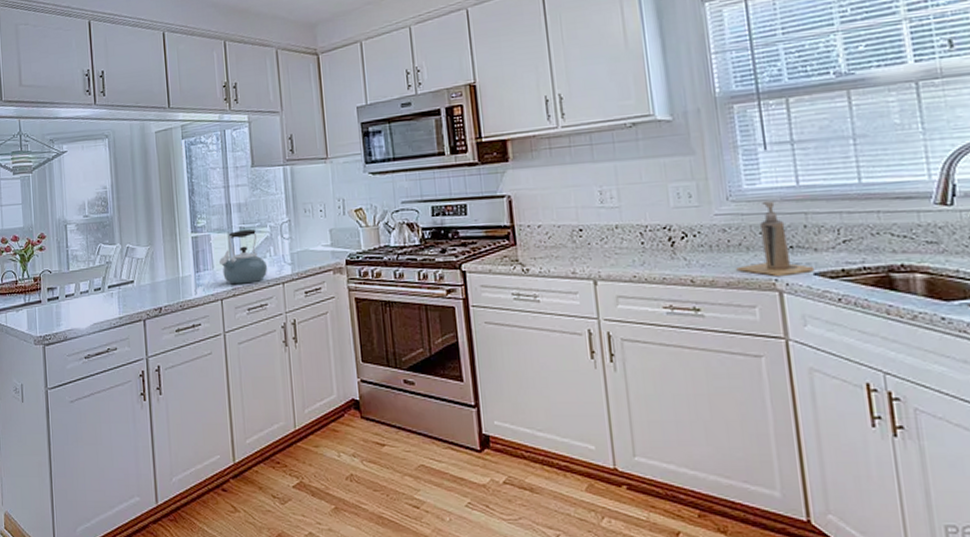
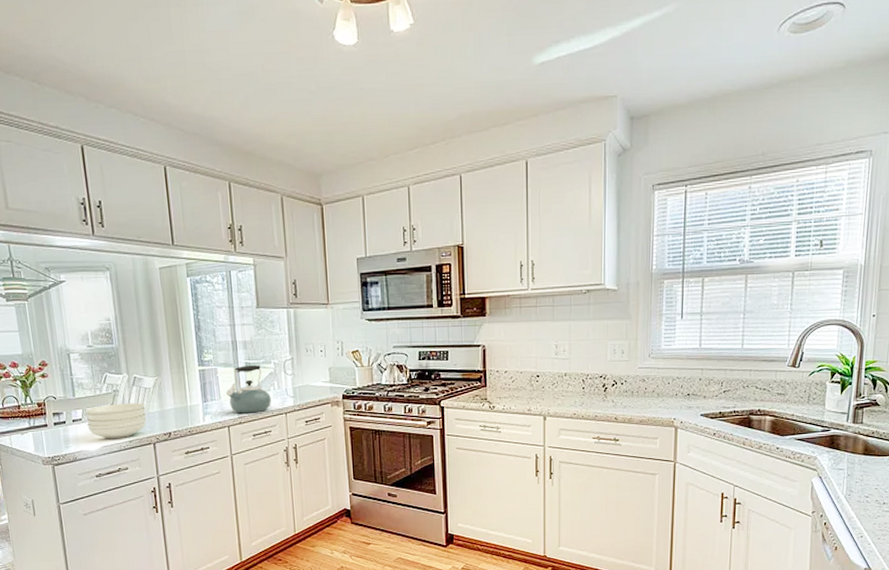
bowl: none [78,275,138,316] -> present [85,403,147,439]
soap dispenser: present [736,200,815,277] -> none [648,358,702,417]

